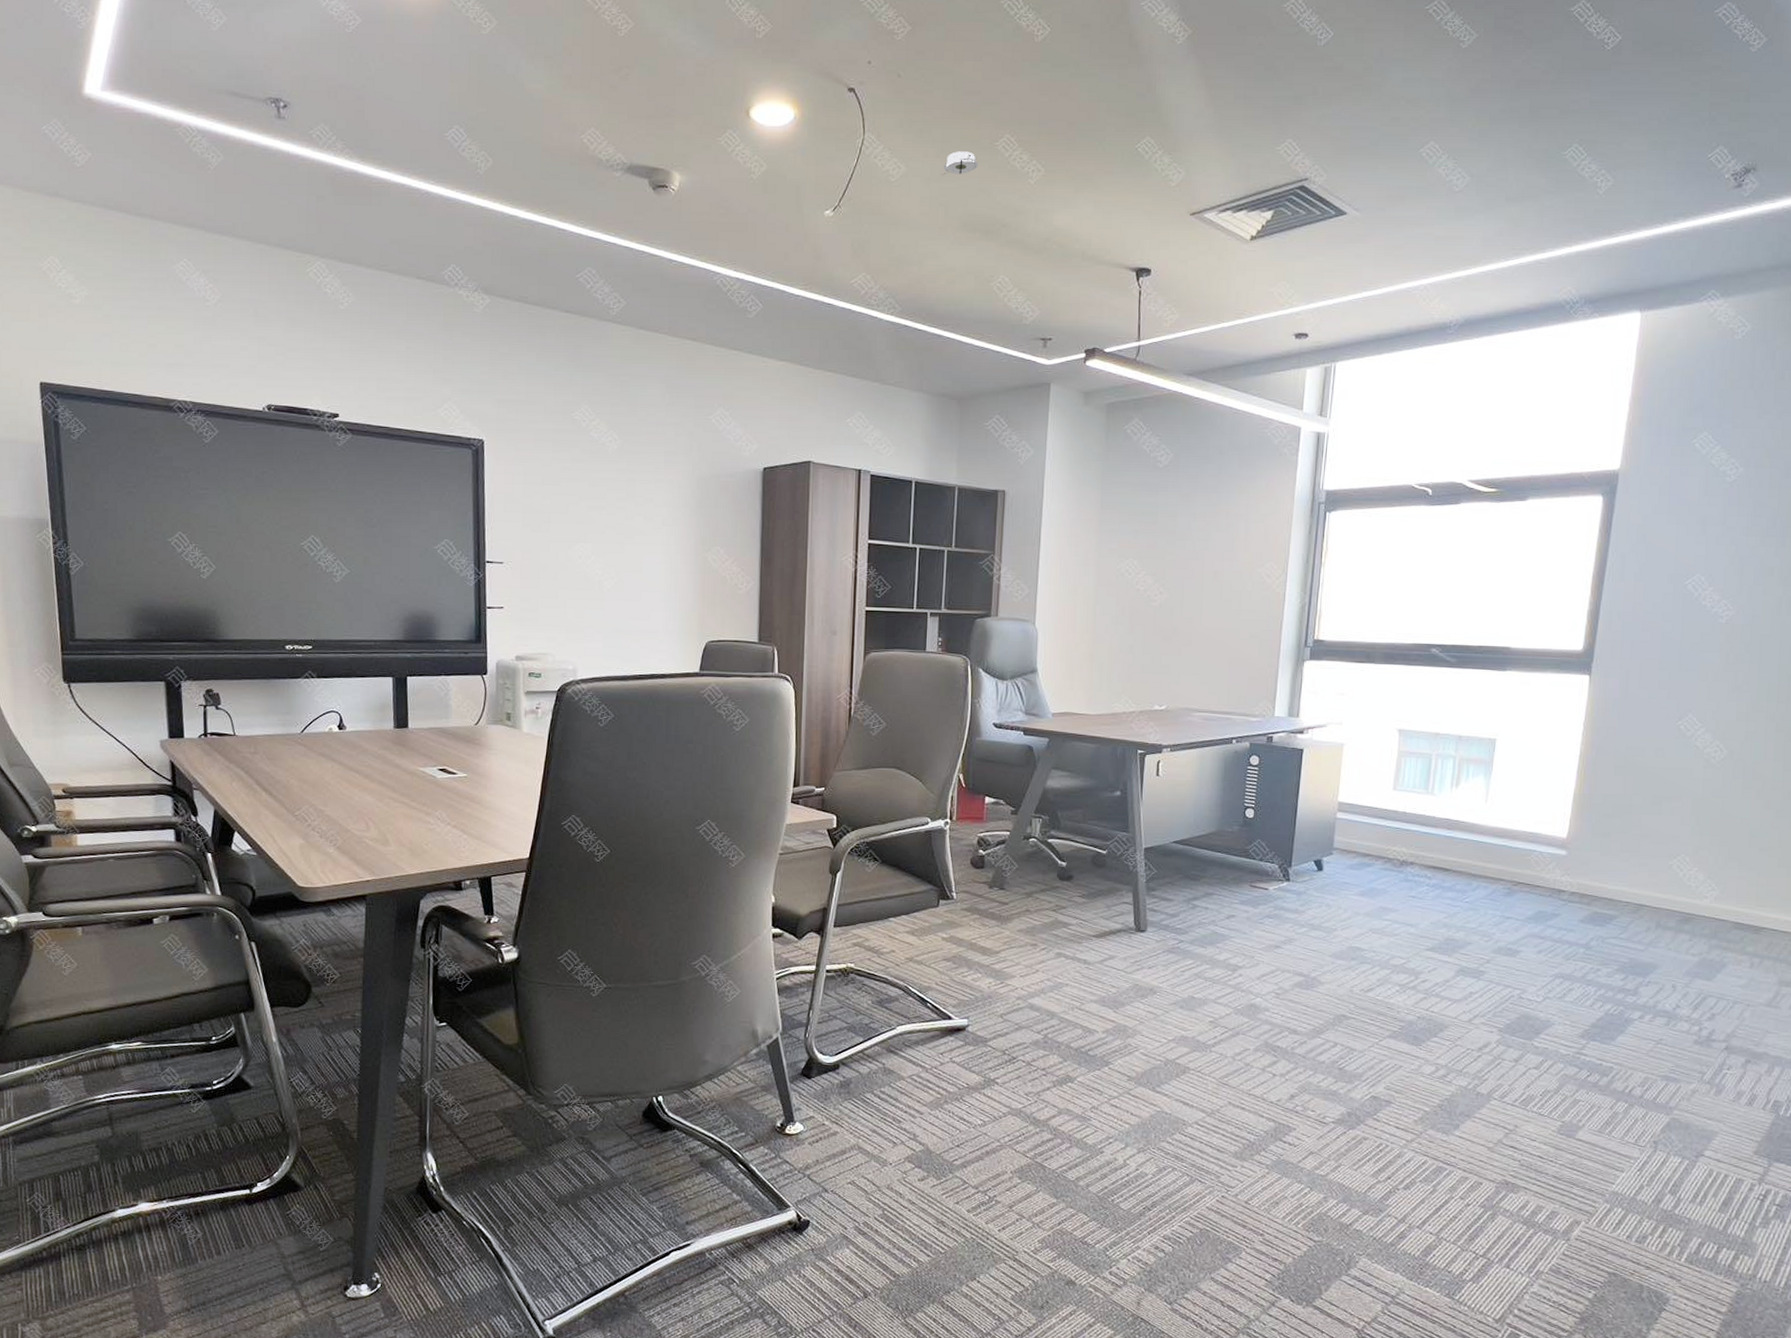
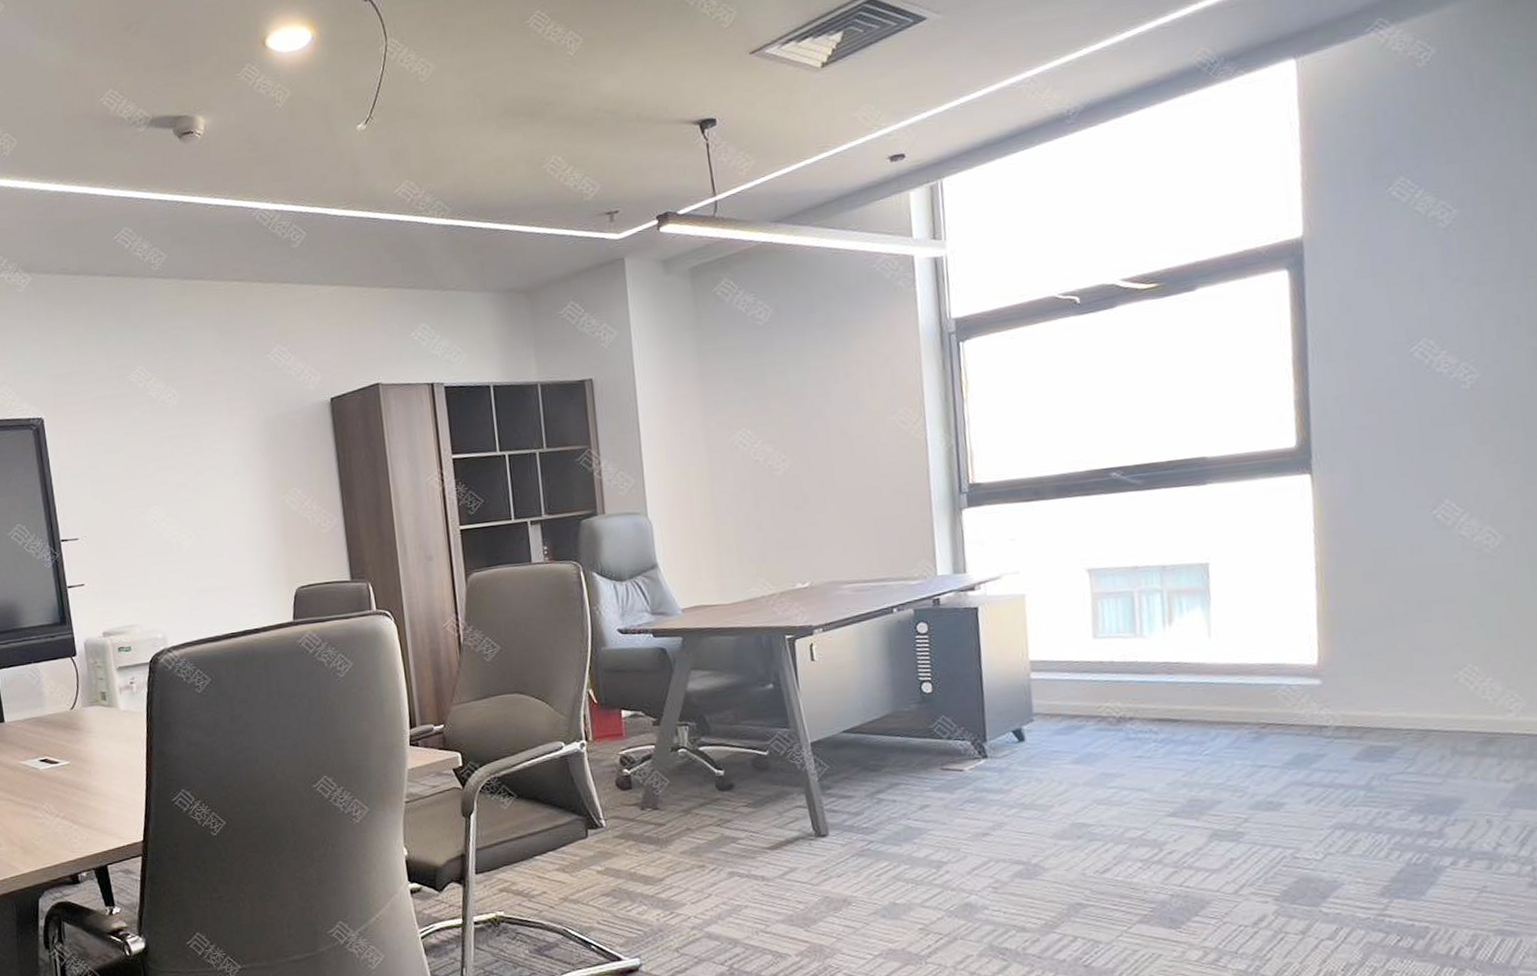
smoke detector: present [941,151,979,175] -> none [473,36,512,66]

